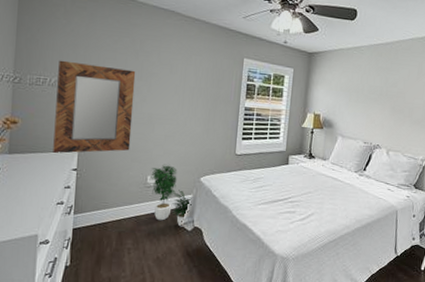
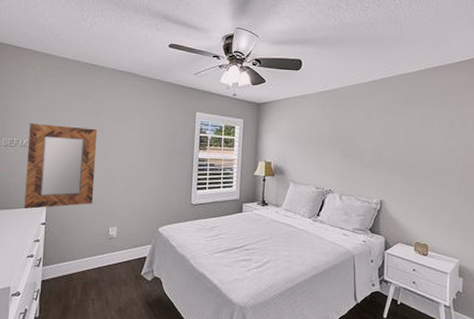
potted plant: present [151,164,193,227] -> none [112,215,152,277]

